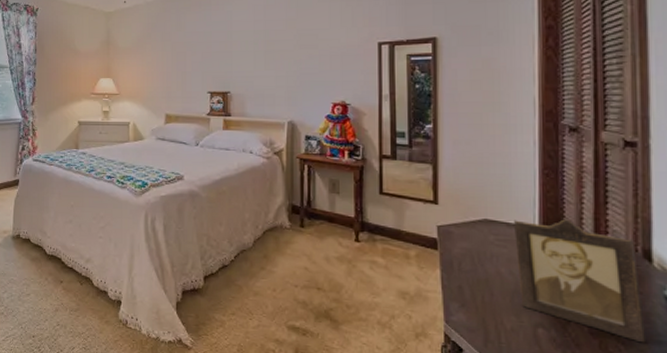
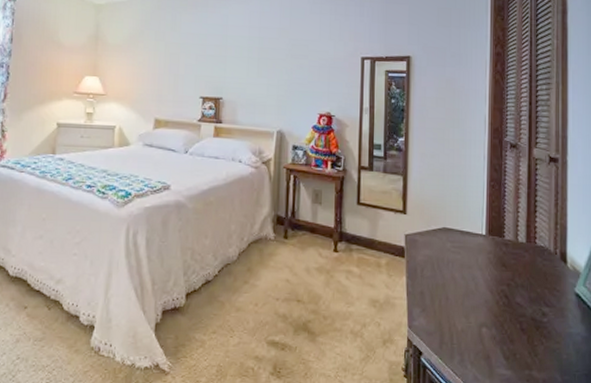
photo frame: present [514,219,647,343] -> none [467,226,561,335]

